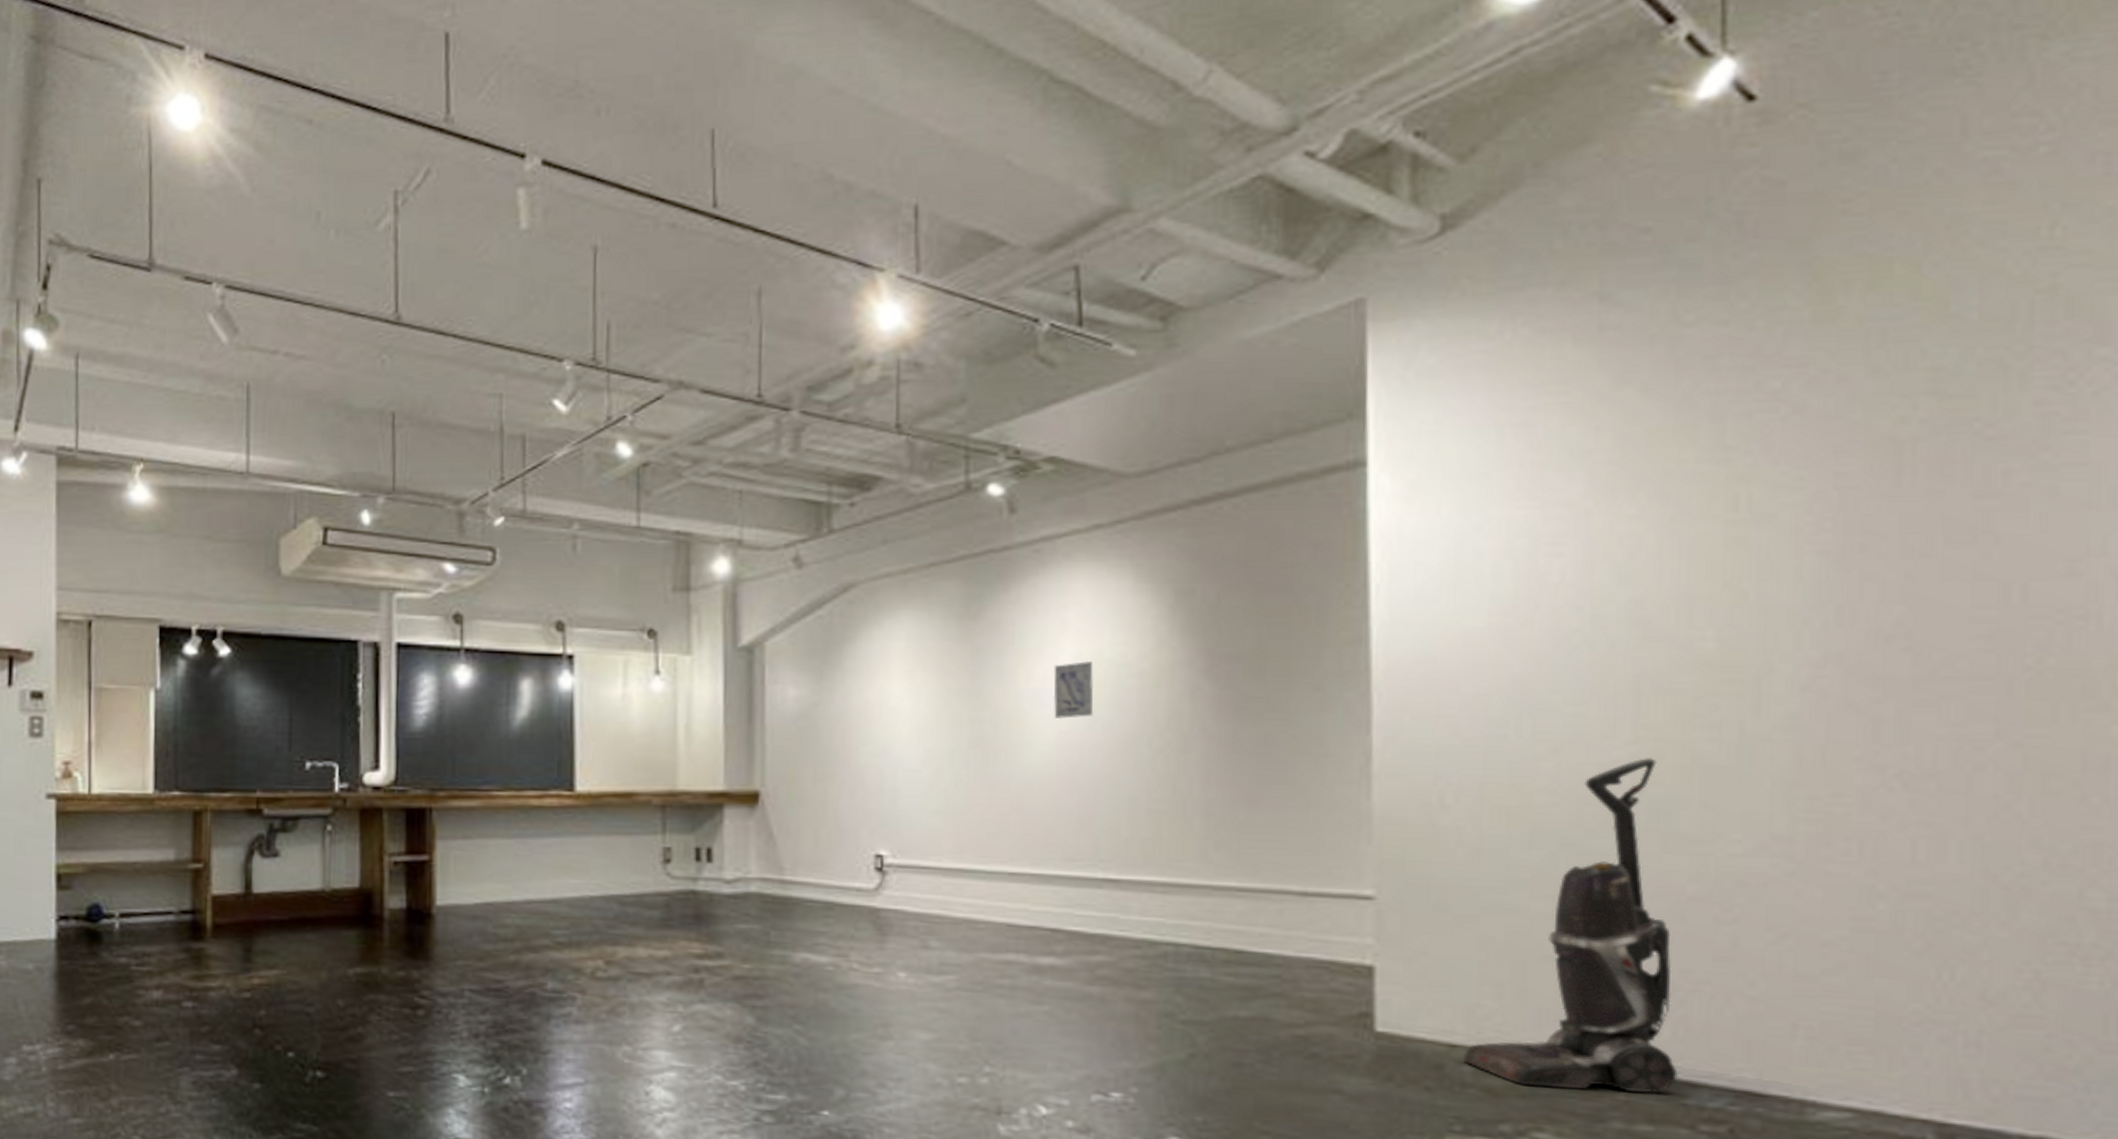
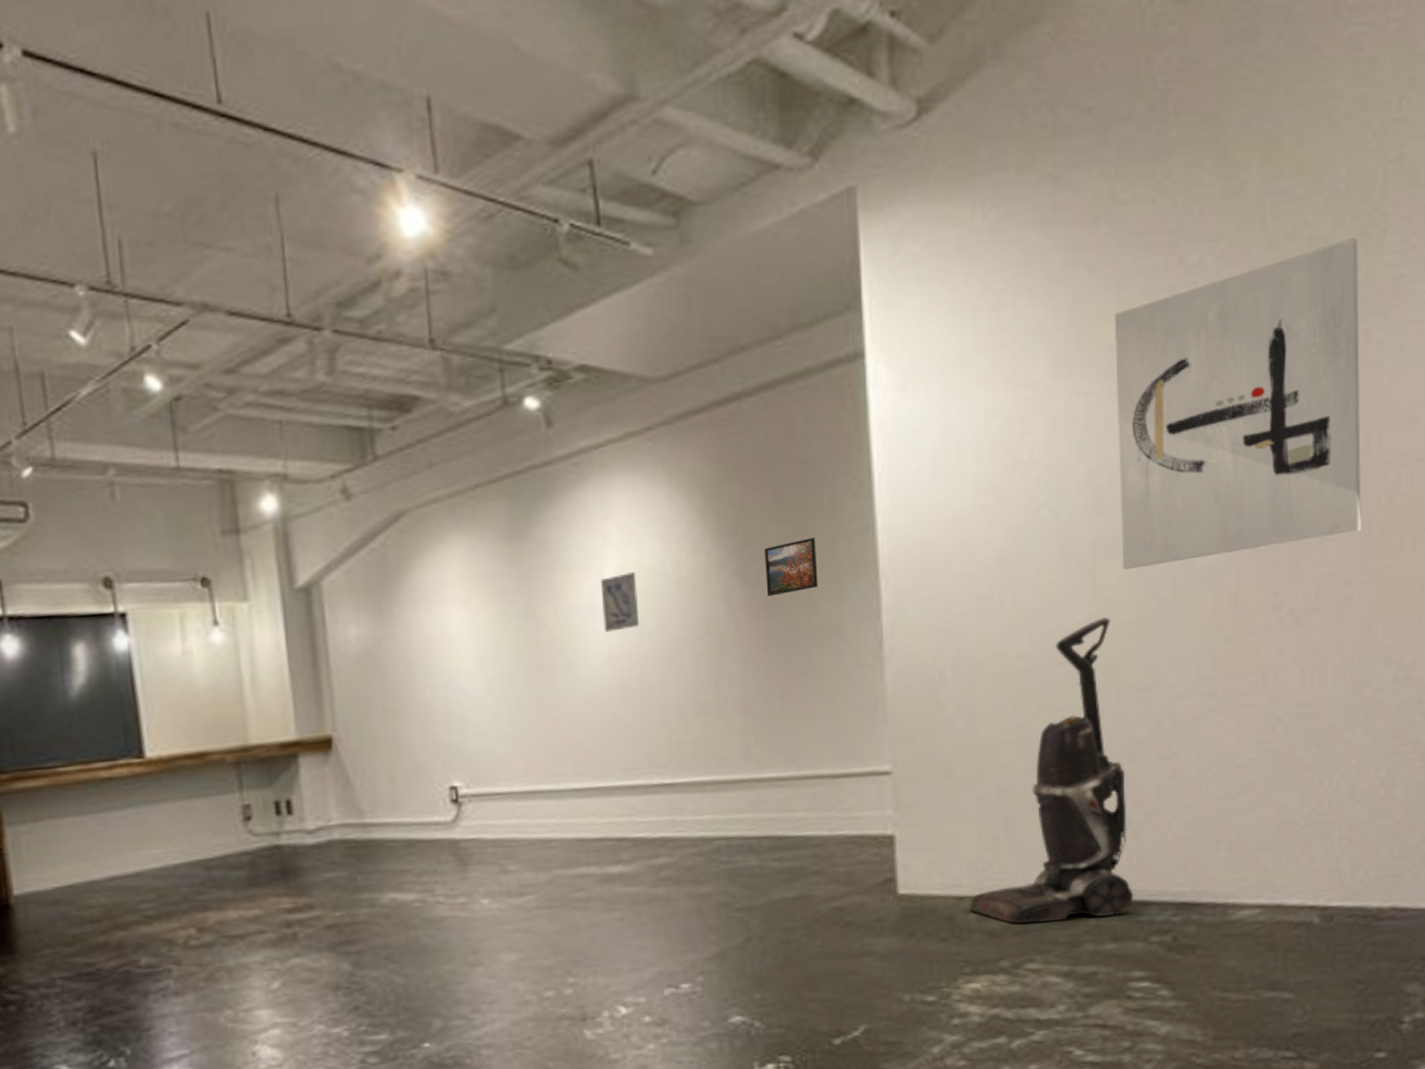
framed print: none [1238,643,1299,699] -> present [765,537,818,597]
wall art: none [1671,369,1998,710] -> present [1114,237,1361,570]

